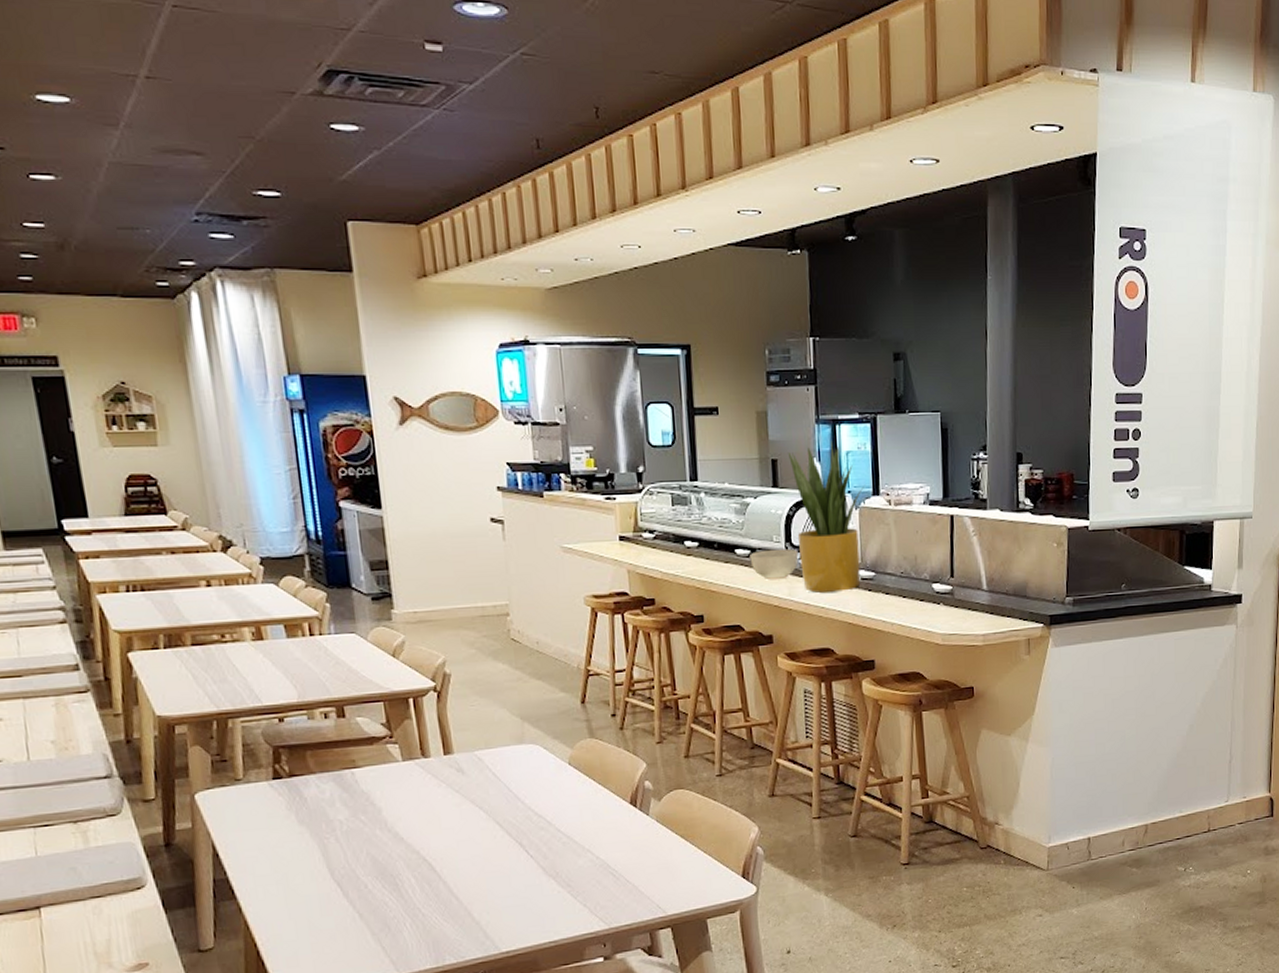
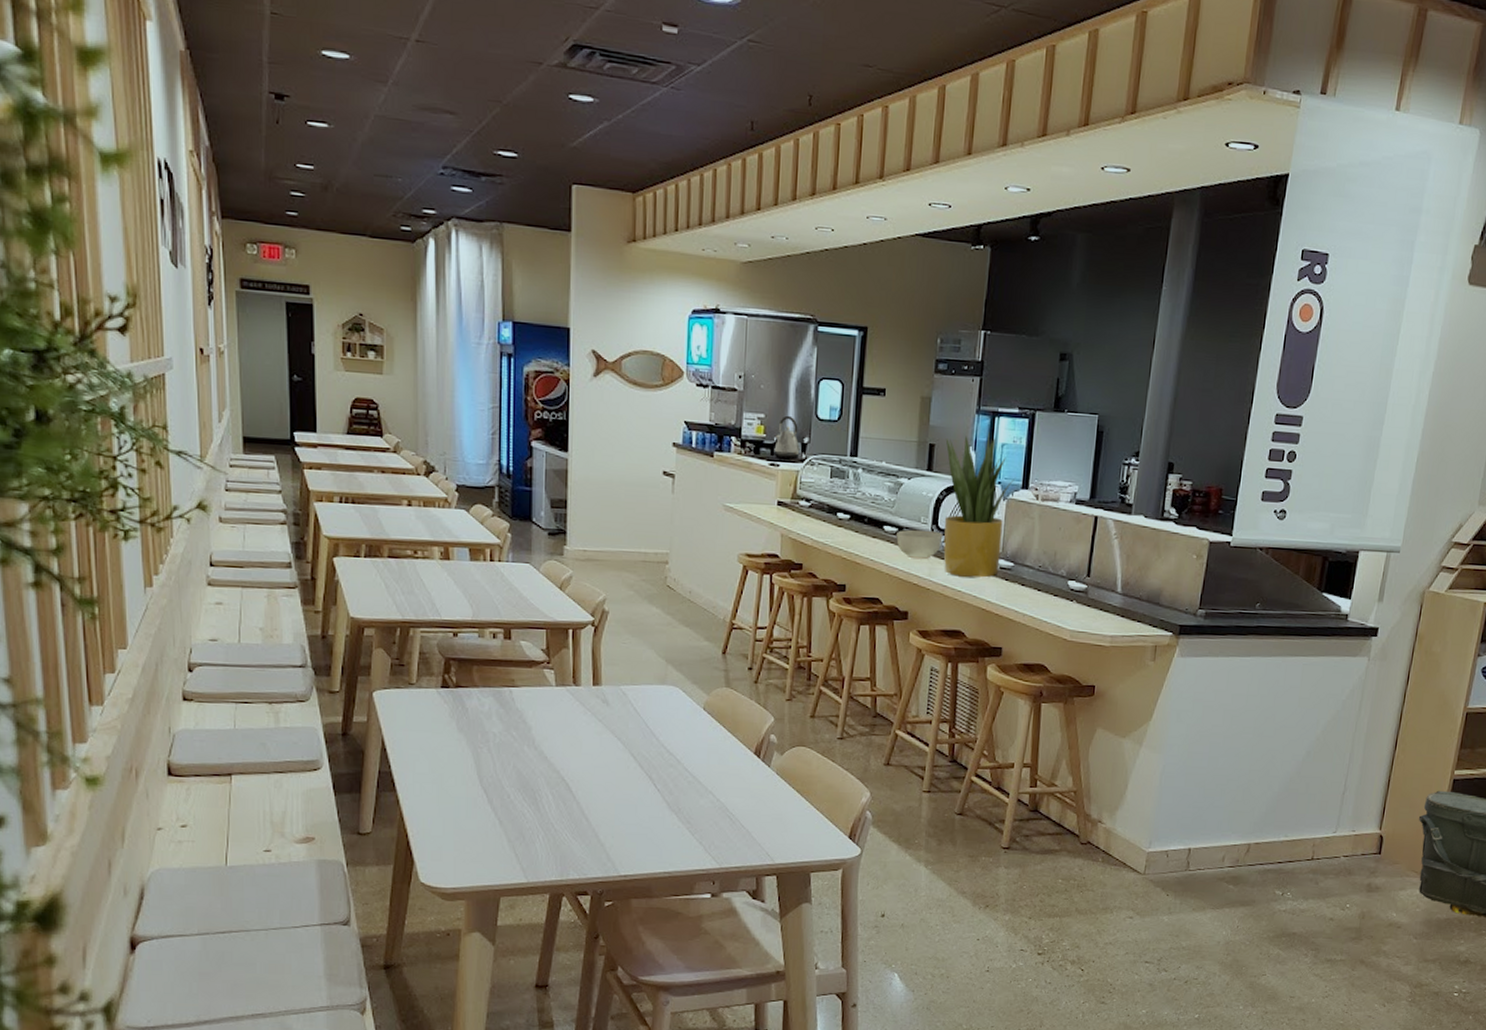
kettle: none [607,445,638,492] -> present [774,415,801,460]

